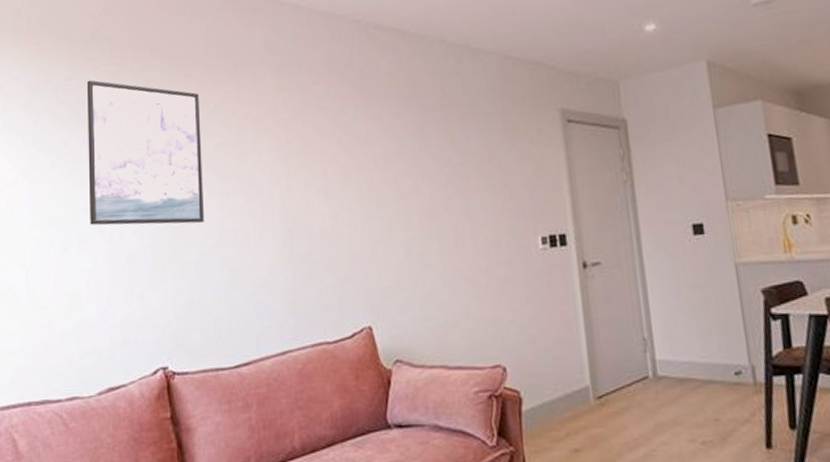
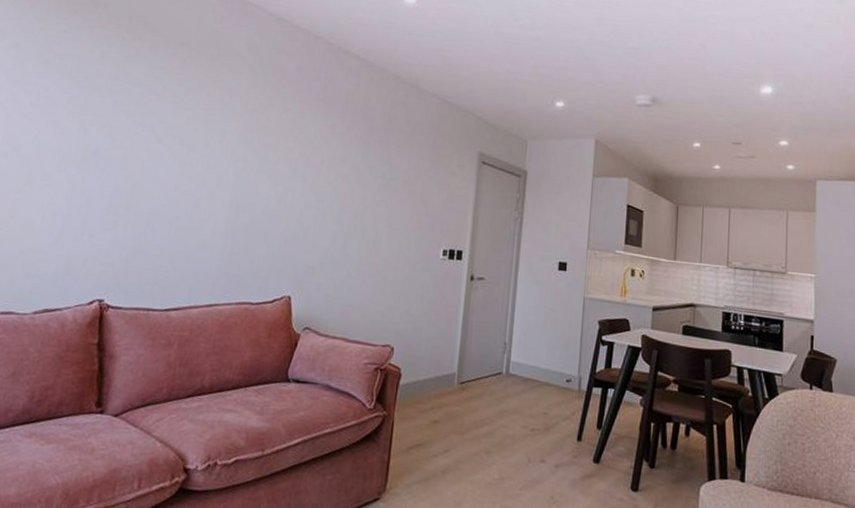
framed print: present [86,80,204,226] -> none [56,37,181,182]

